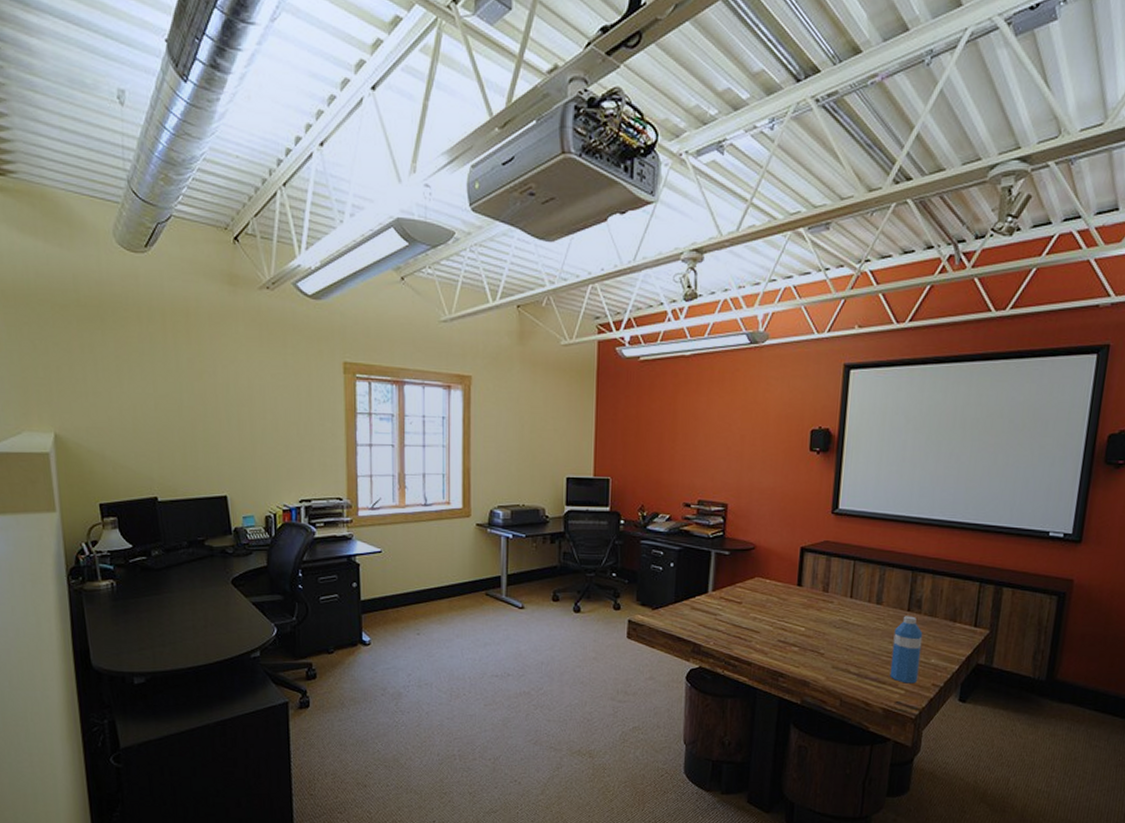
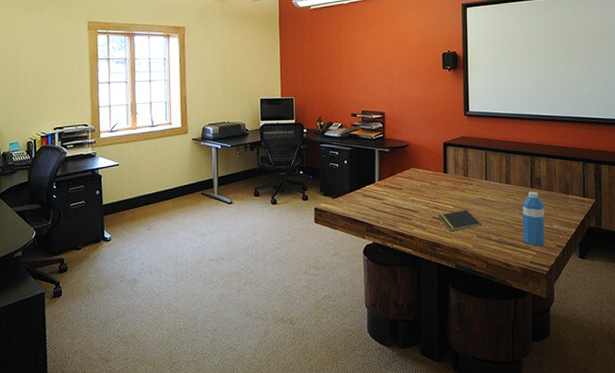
notepad: none [785,633,840,660] -> present [439,210,482,232]

